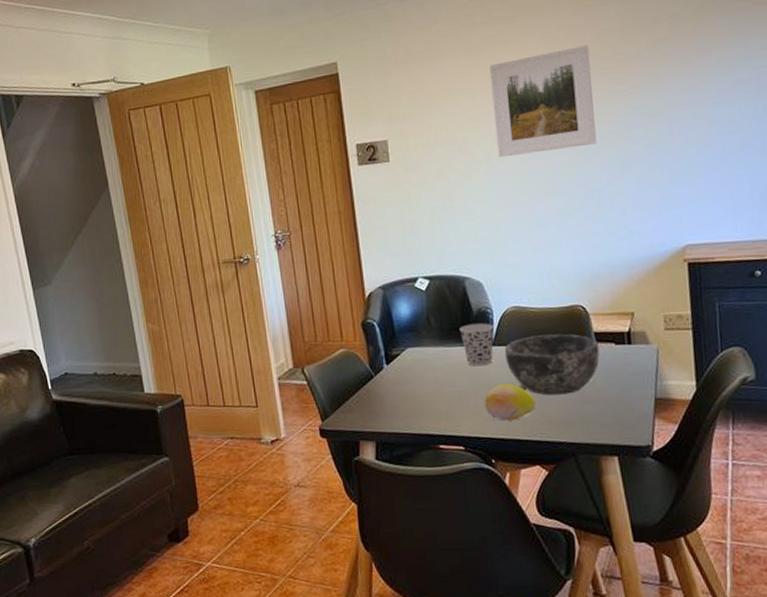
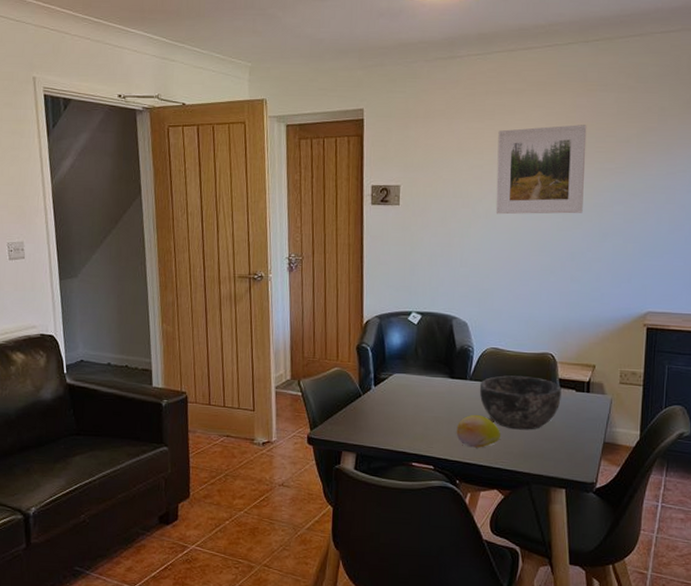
cup: present [459,323,494,367] -> none [442,358,473,397]

